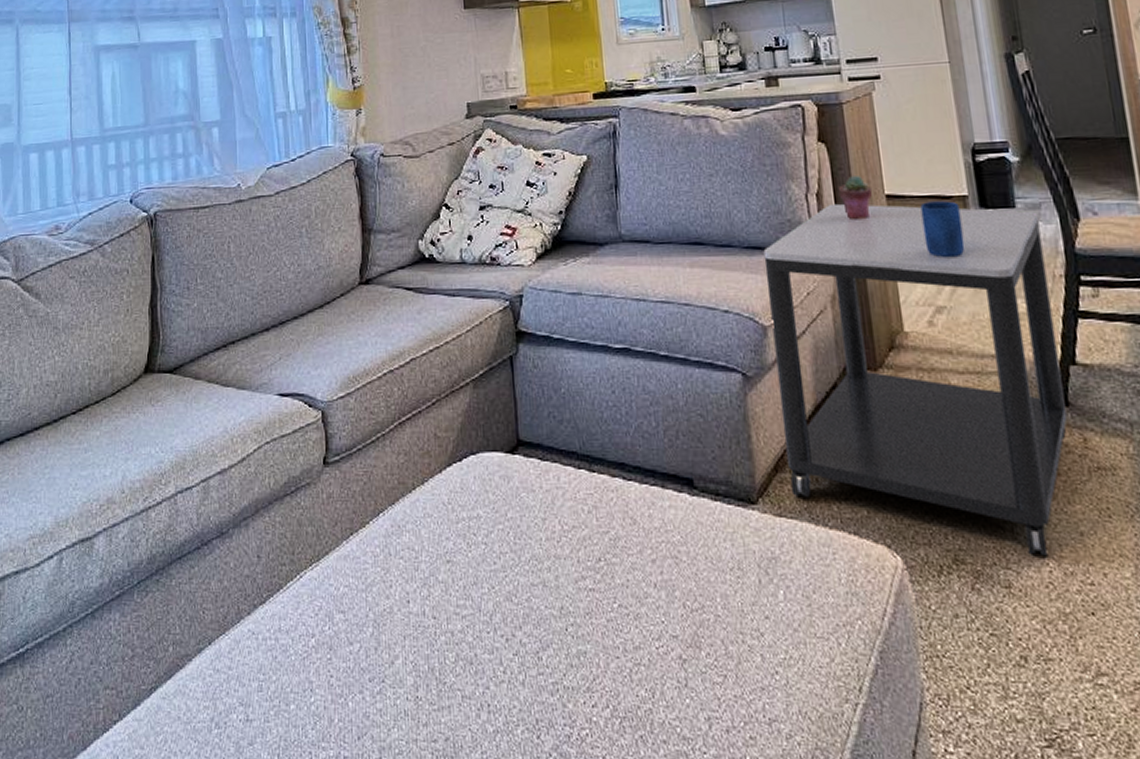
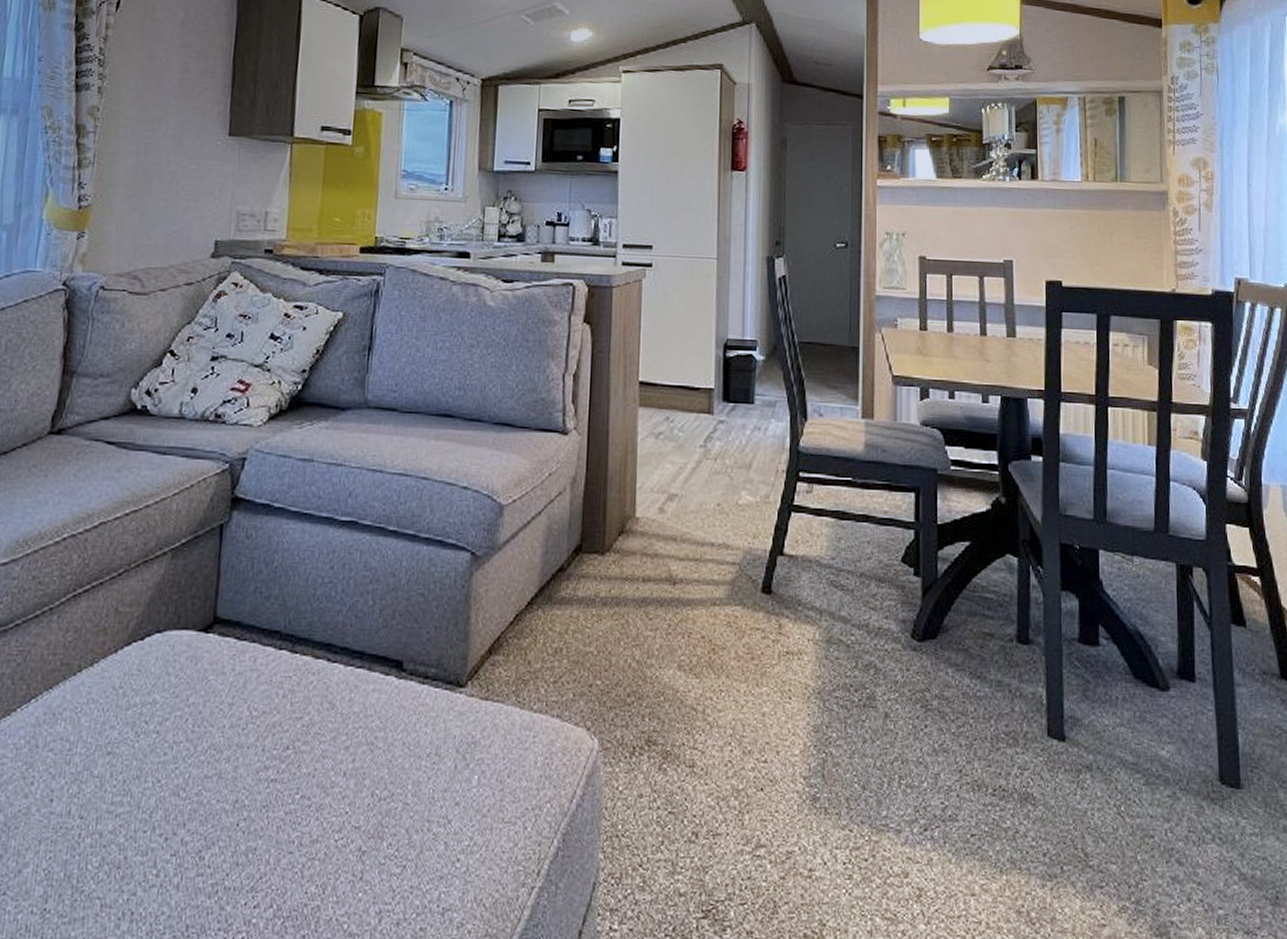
side table: present [763,203,1067,555] -> none [502,385,772,735]
potted succulent: present [838,176,873,221] -> none [595,360,628,405]
mug: present [920,201,965,258] -> none [668,392,705,448]

